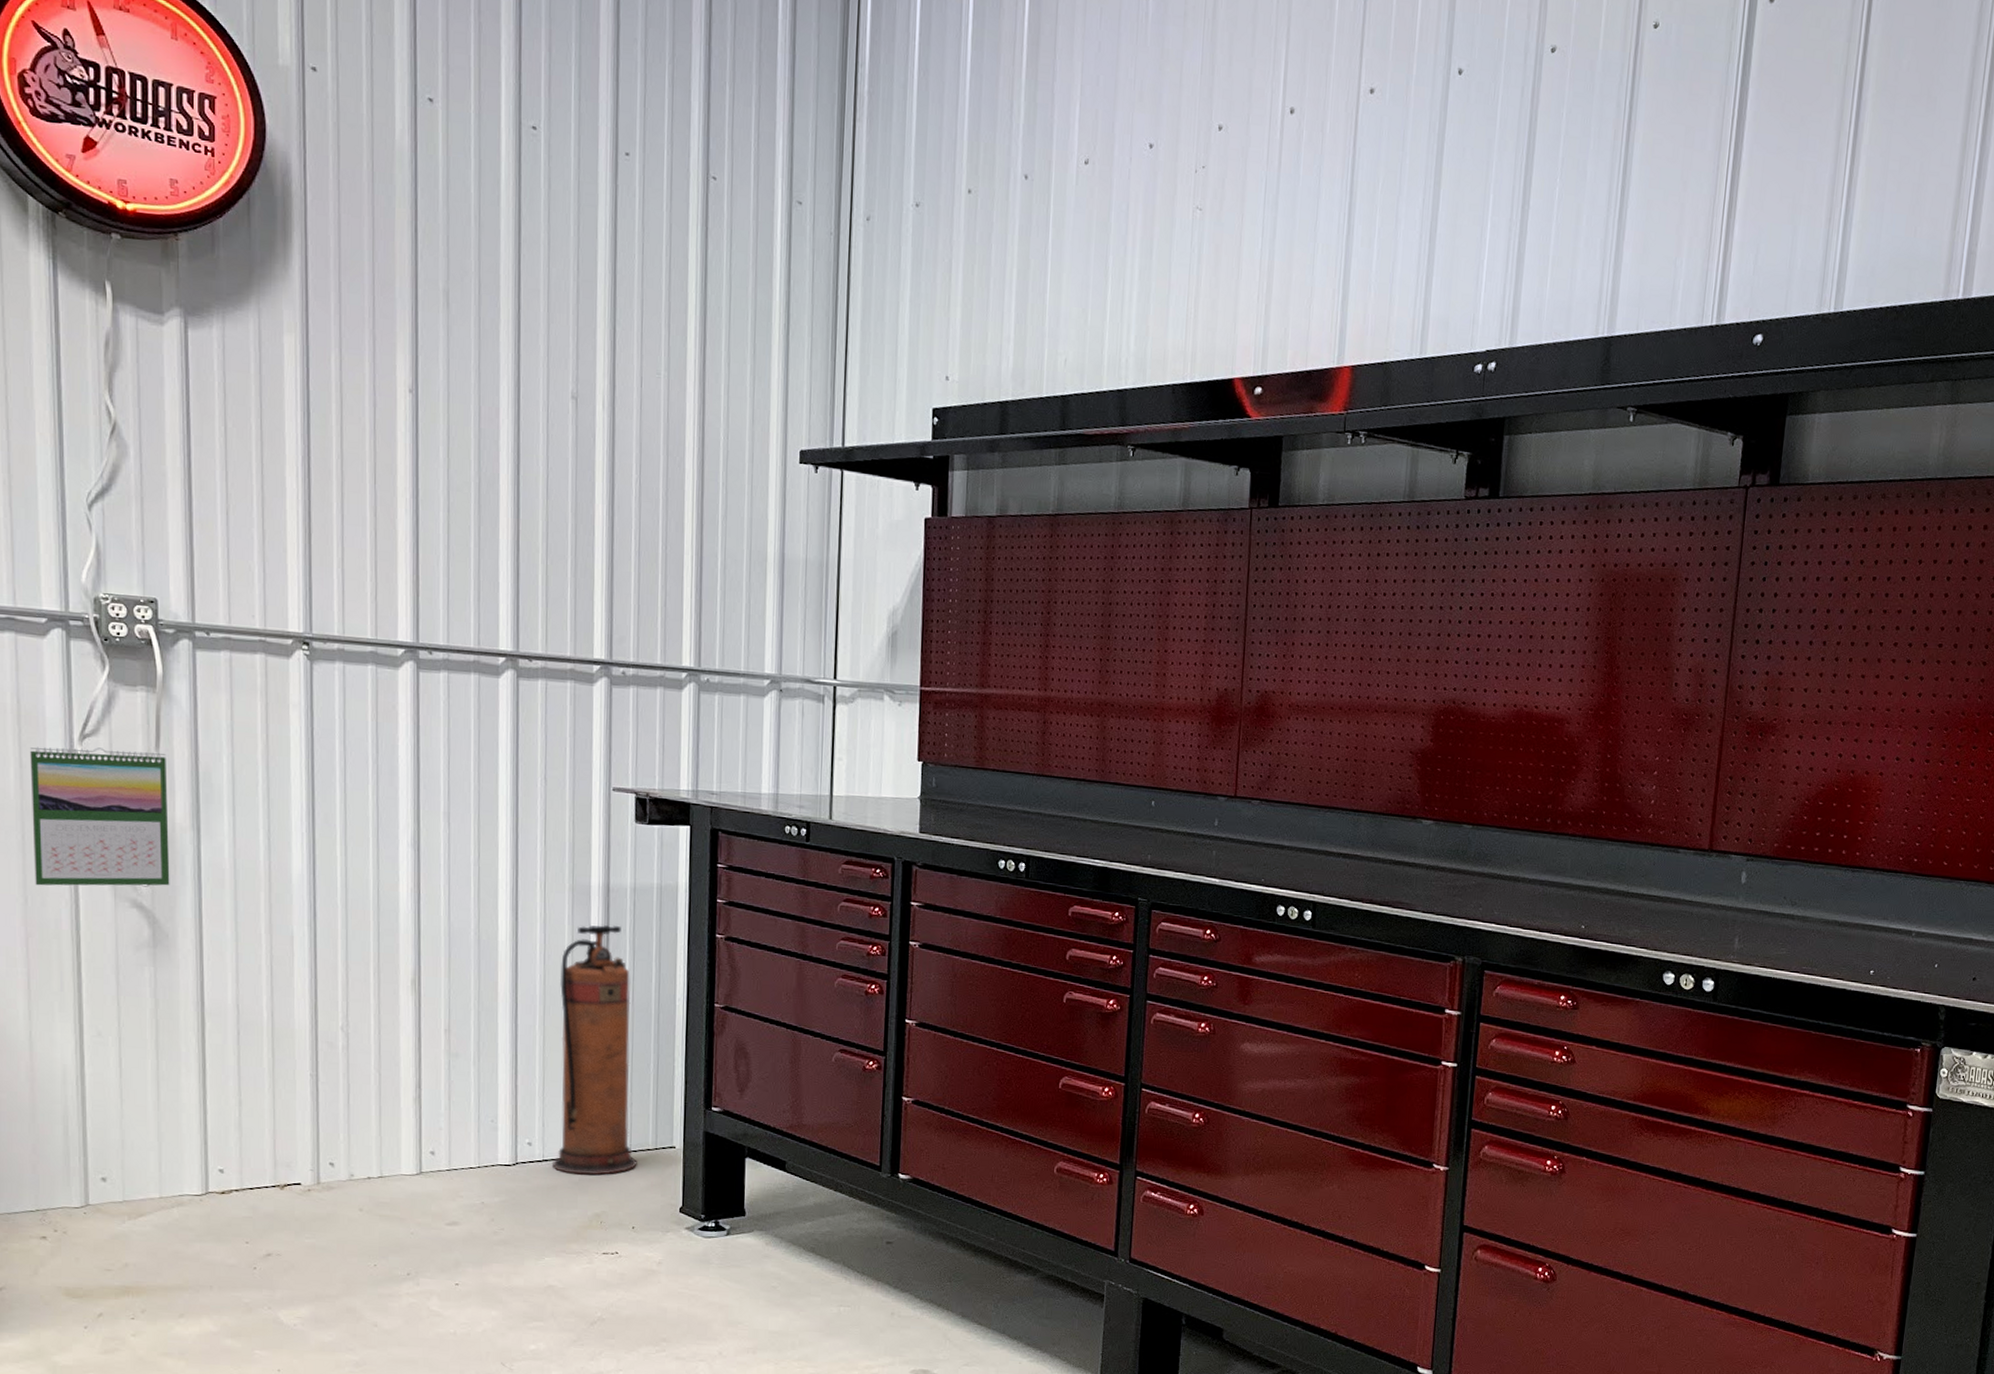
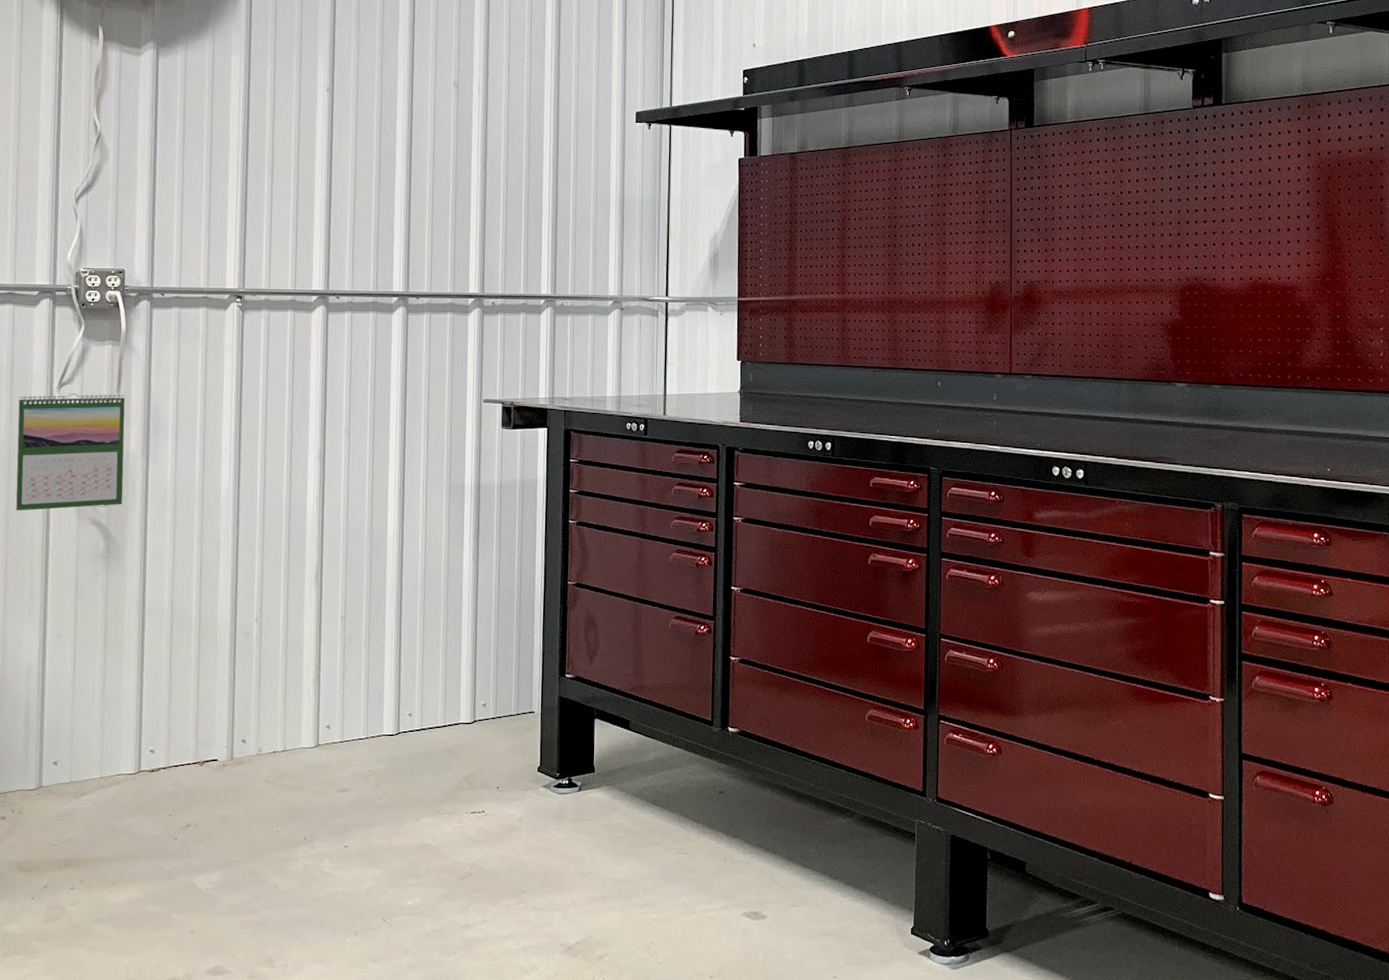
fire extinguisher: present [551,925,637,1176] -> none [428,518,502,741]

